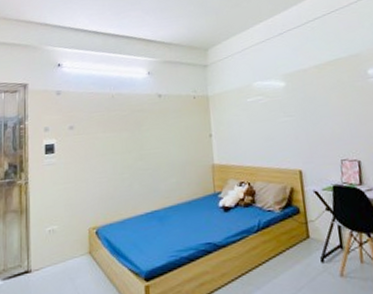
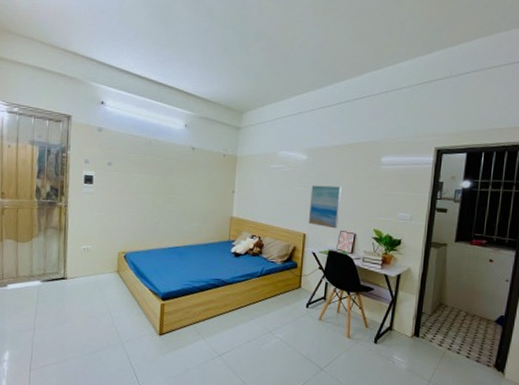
wall art: none [297,109,337,159] -> present [308,185,342,229]

